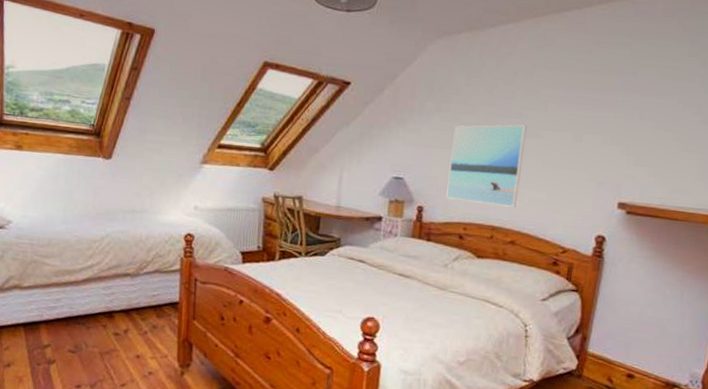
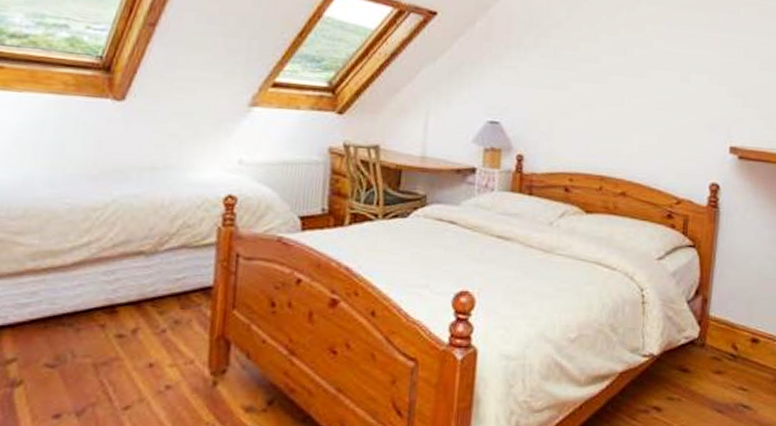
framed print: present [446,124,527,208] -> none [549,63,633,154]

